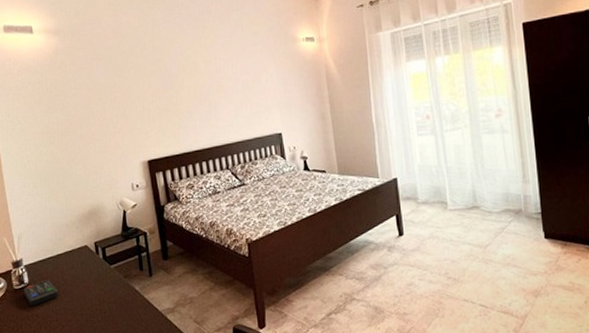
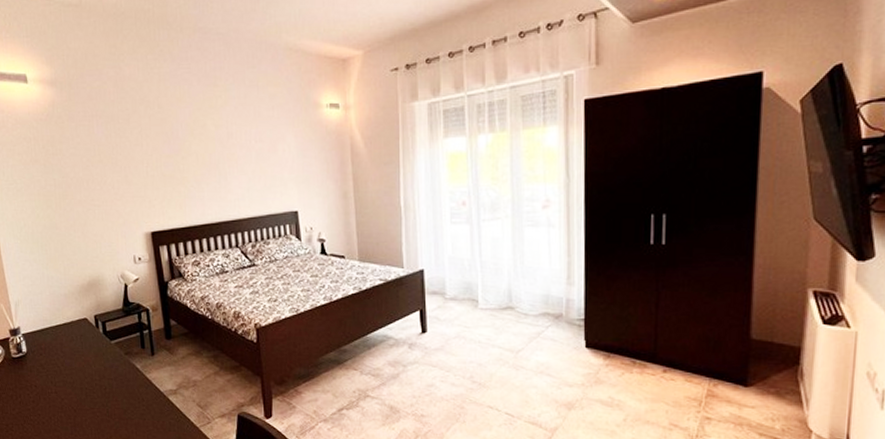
remote control: present [23,280,59,307] -> none [21,351,58,377]

